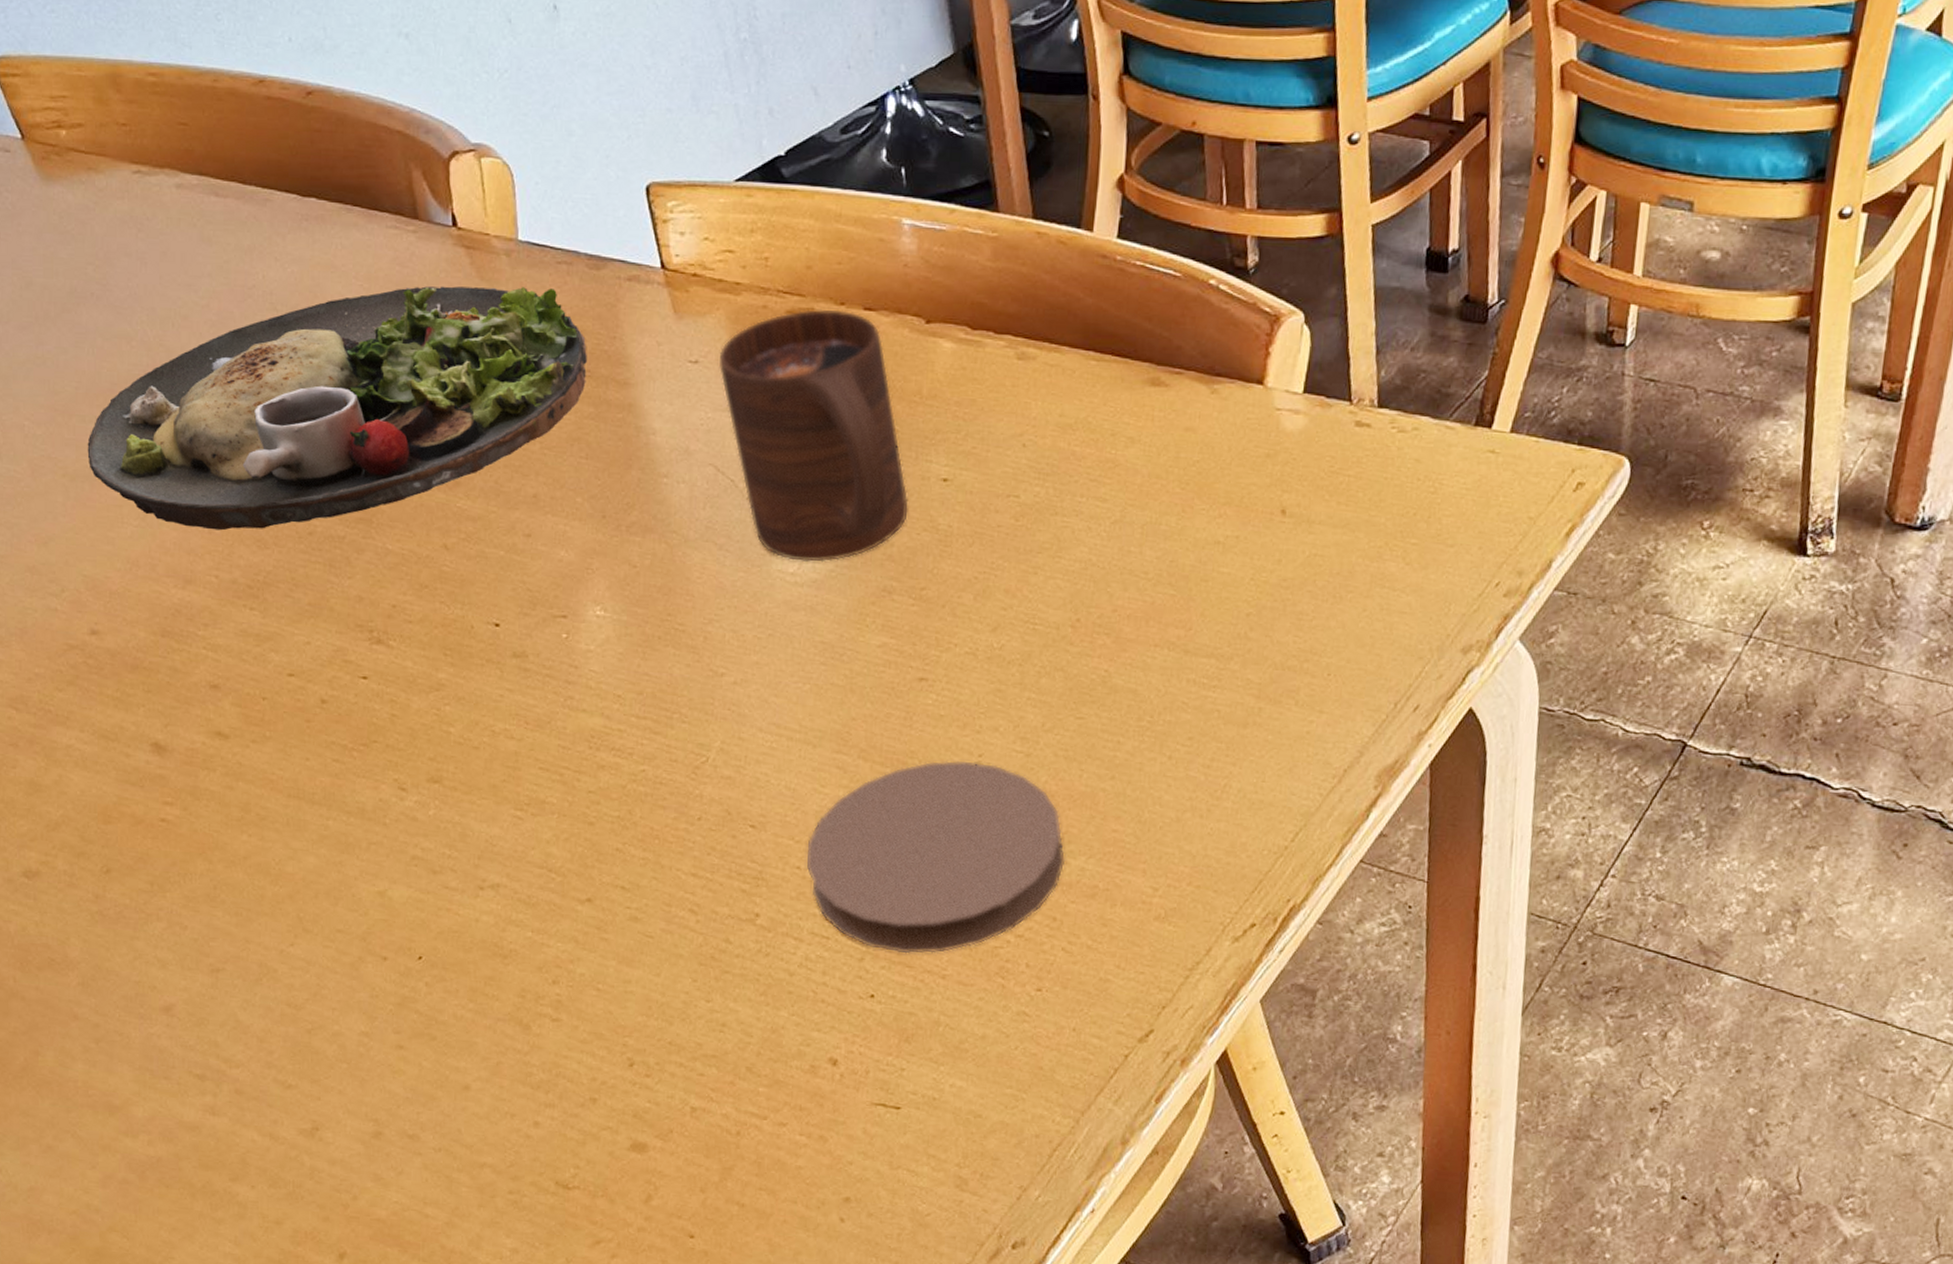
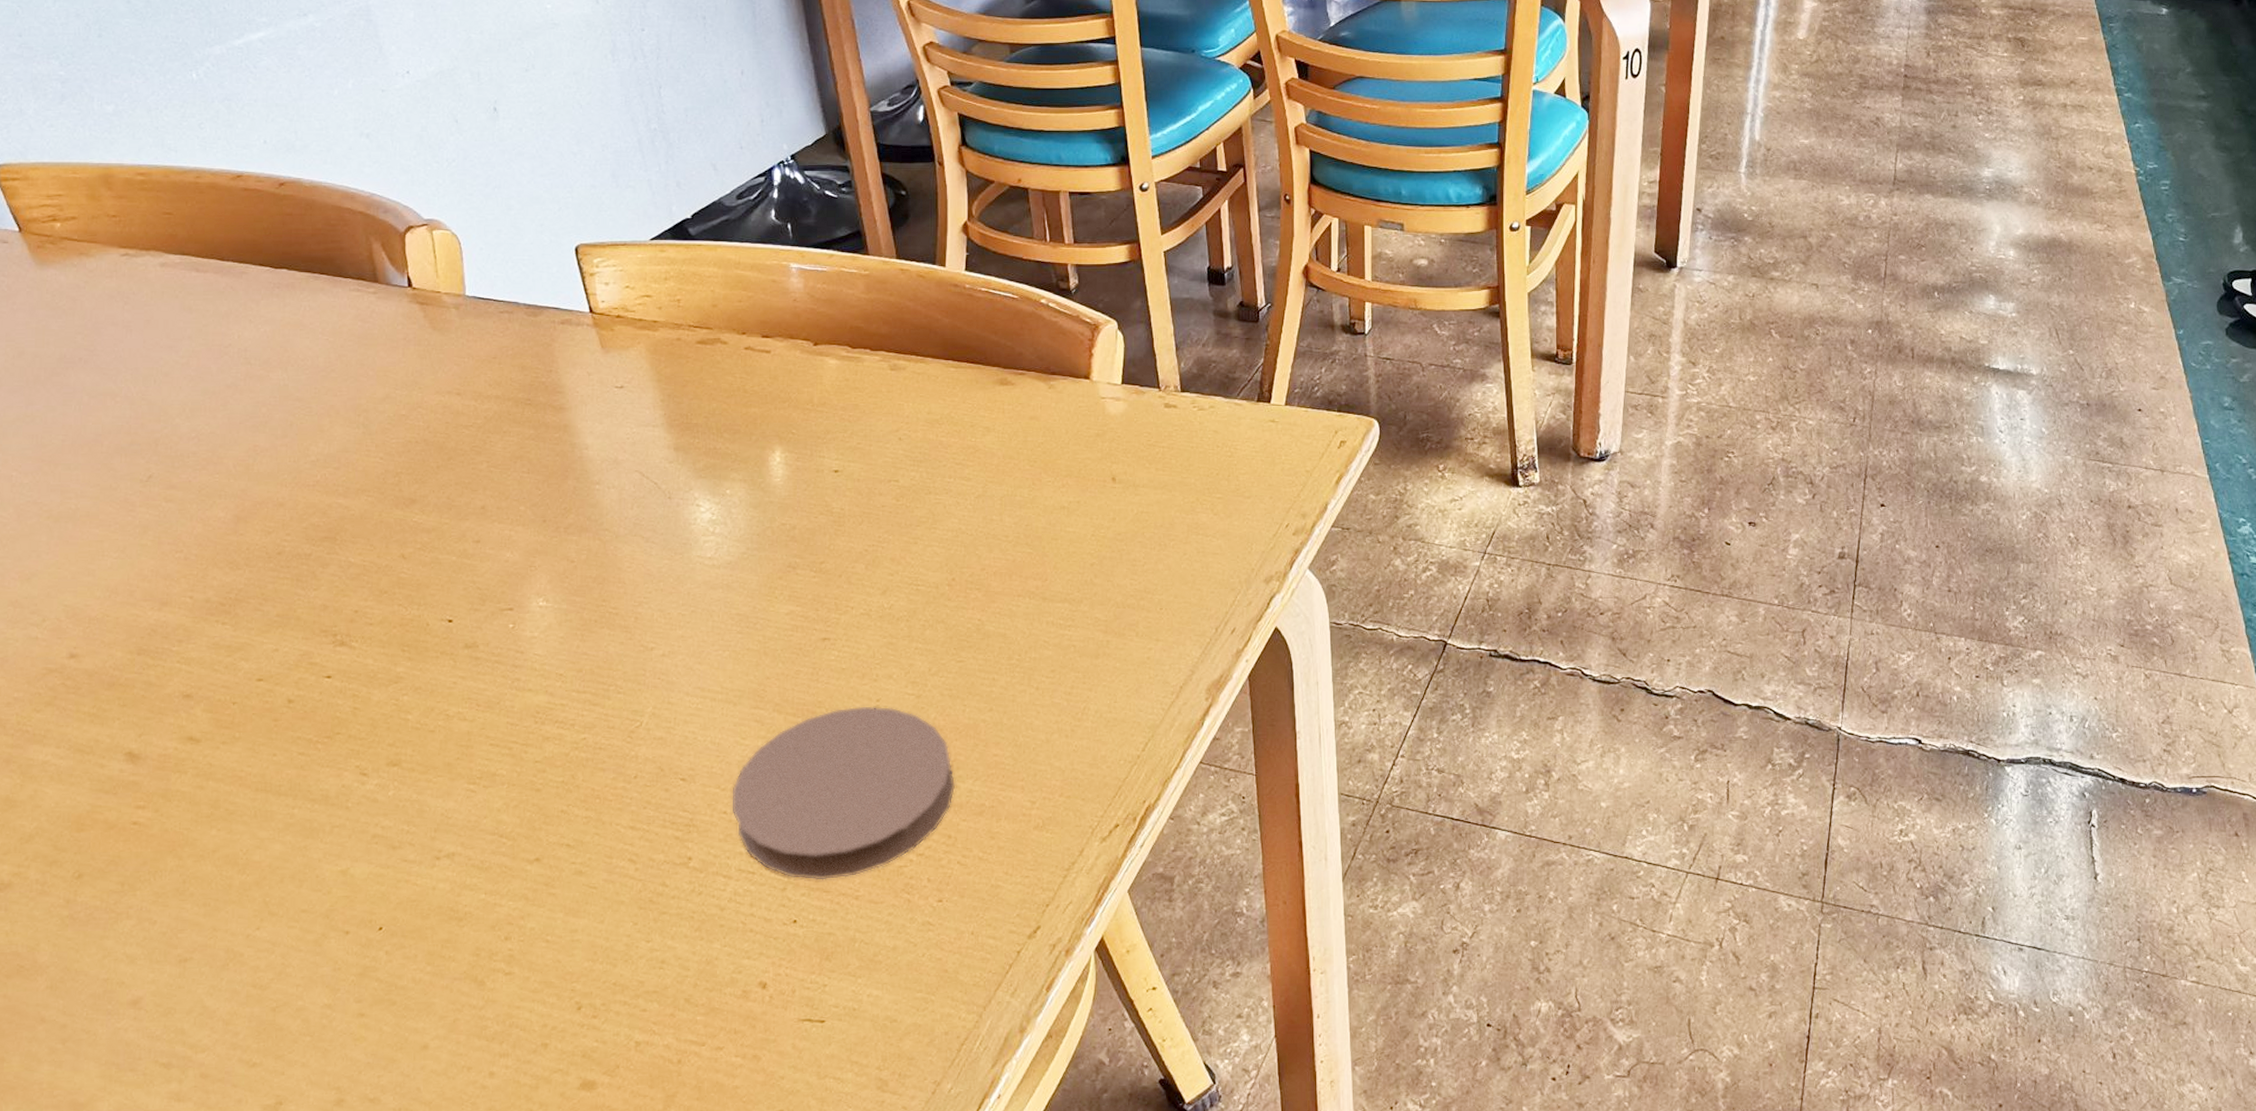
dinner plate: present [87,286,587,531] -> none [71,334,527,556]
cup: present [719,309,909,562] -> none [641,338,806,547]

